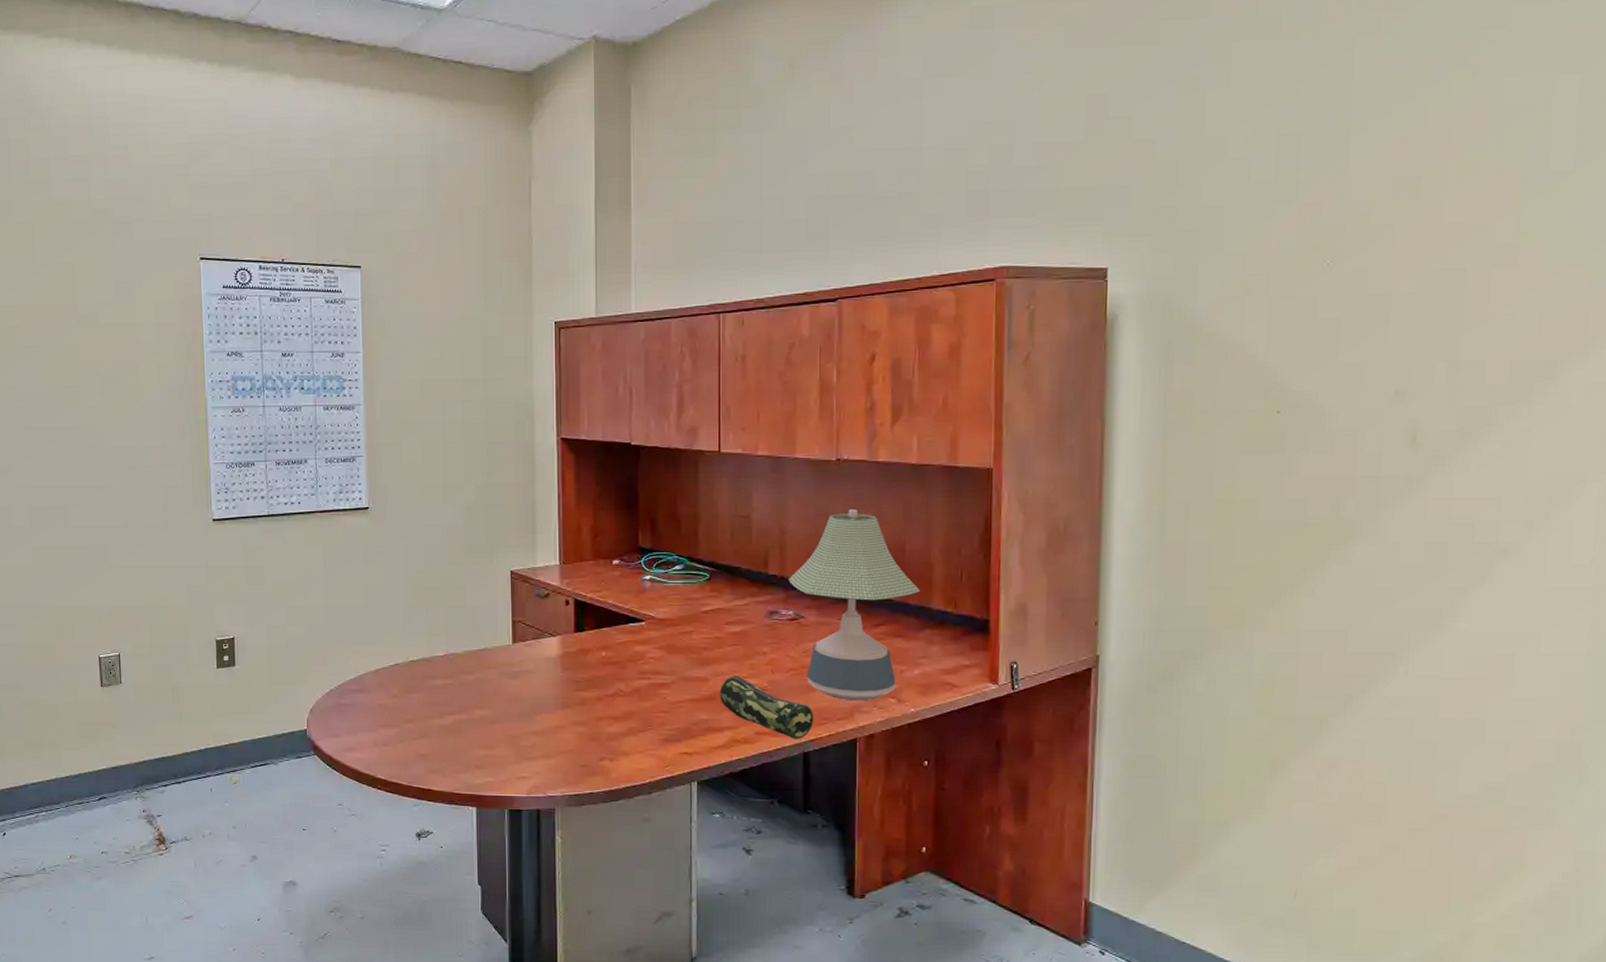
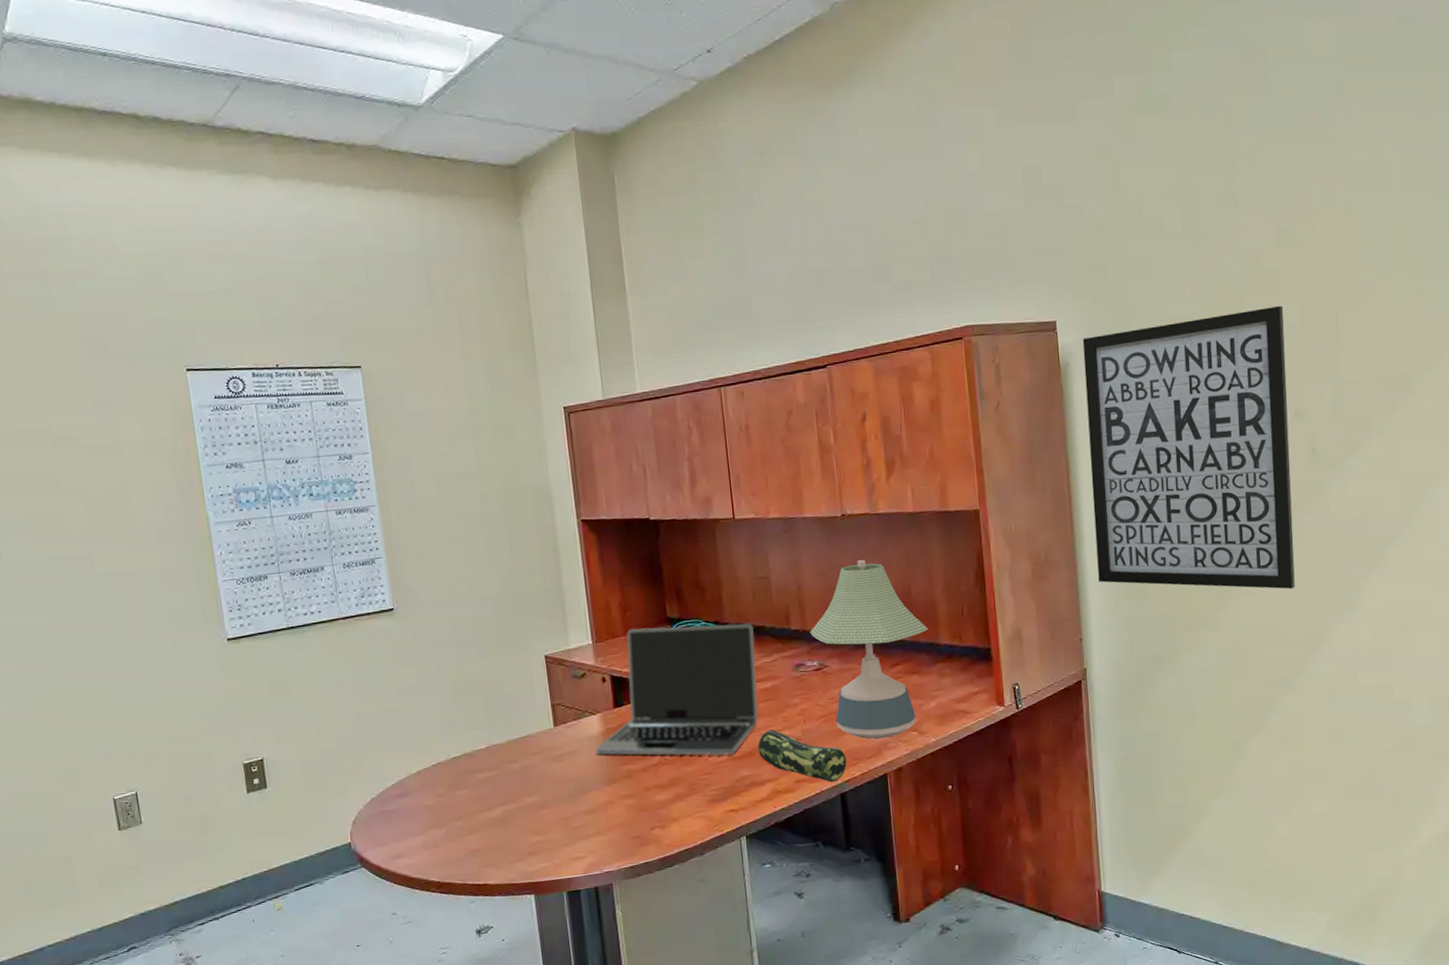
laptop: none [552,554,729,697] -> present [596,623,758,756]
wall art: none [1126,267,1395,596] -> present [1082,305,1295,590]

